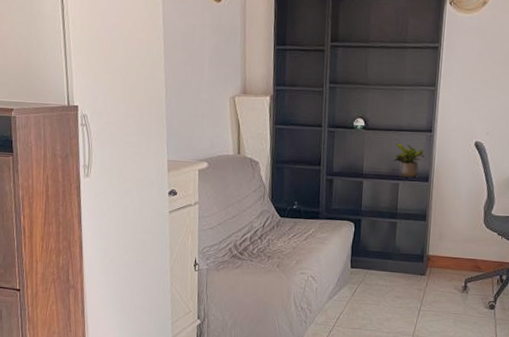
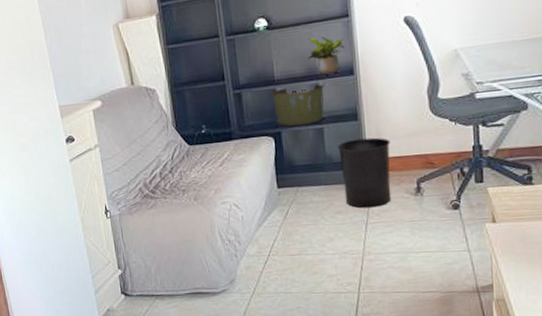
basket: none [358,182,404,218] -> present [270,83,325,127]
waste bin: none [405,236,449,298] -> present [337,137,392,209]

